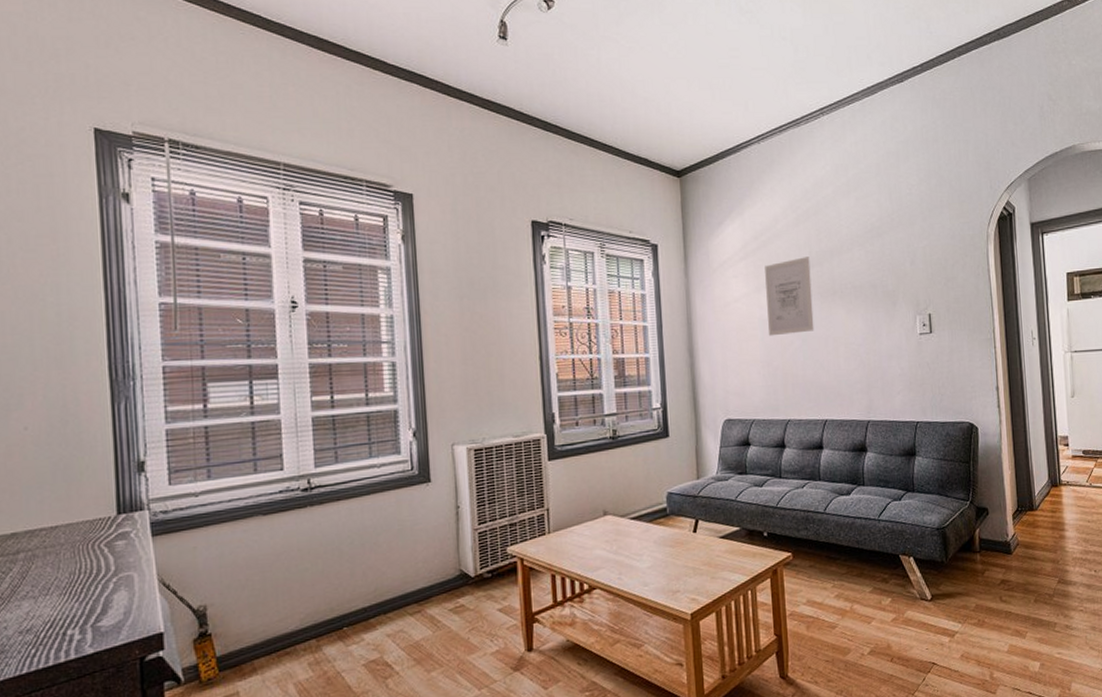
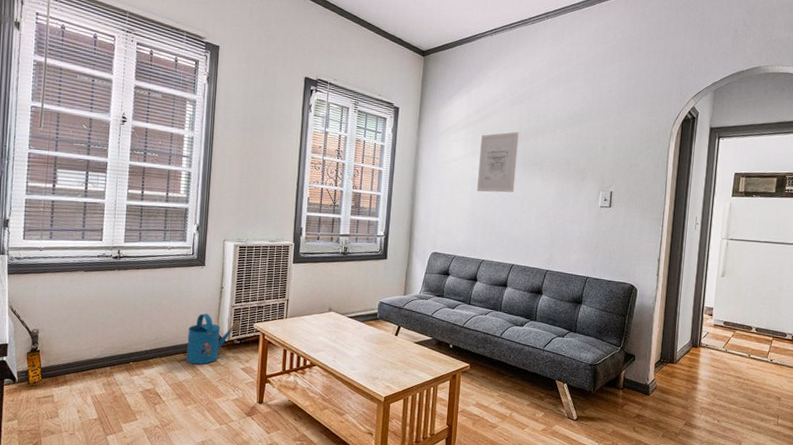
watering can: none [419,544,490,615] -> present [186,313,241,365]

